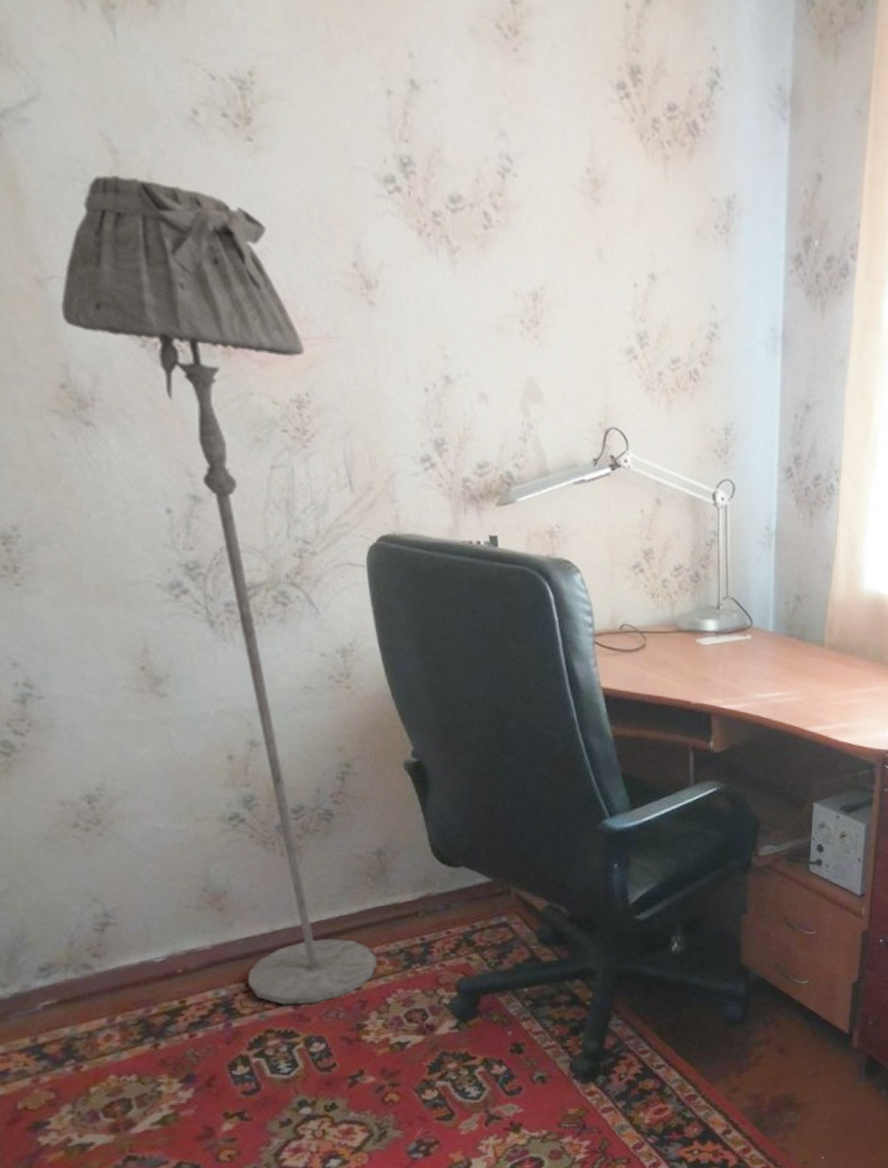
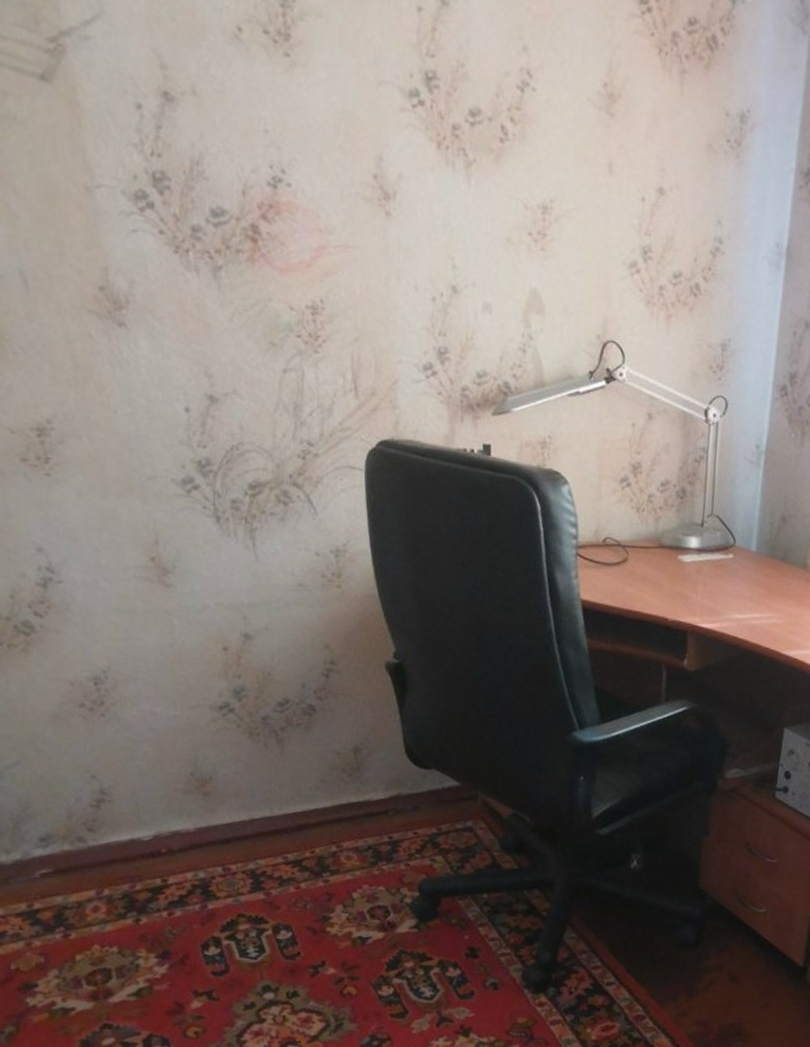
floor lamp: present [60,175,377,1005] -> none [105,89,346,892]

